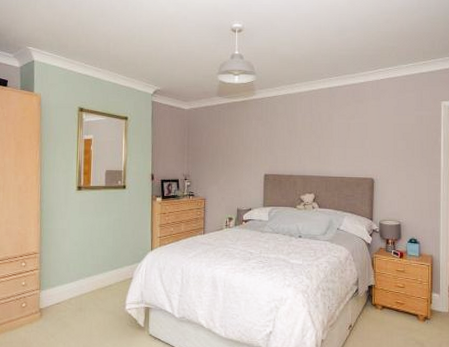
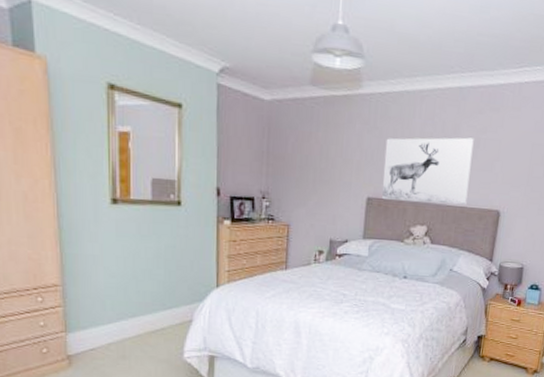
wall art: none [275,123,345,176] -> present [381,137,474,206]

